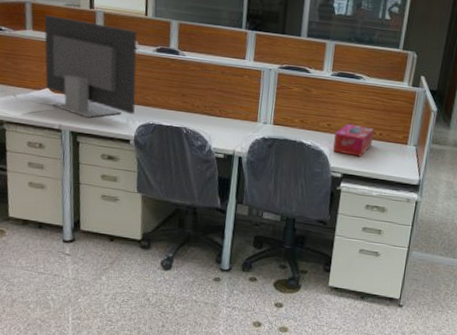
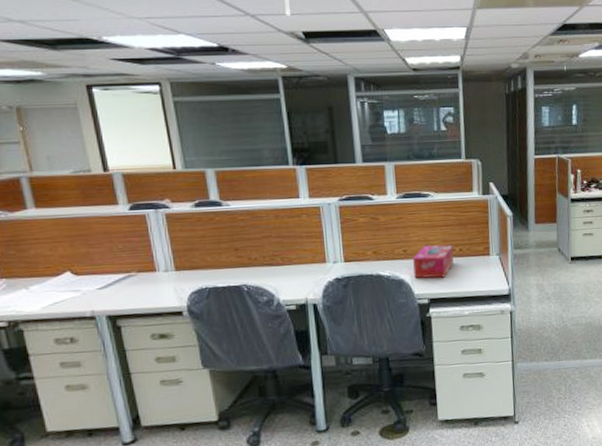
monitor: present [44,15,137,118] -> none [47,186,182,297]

